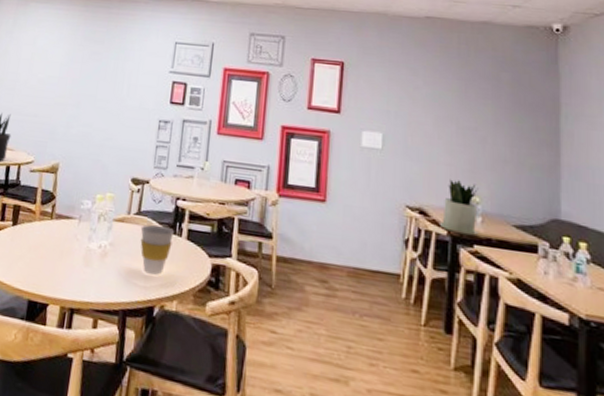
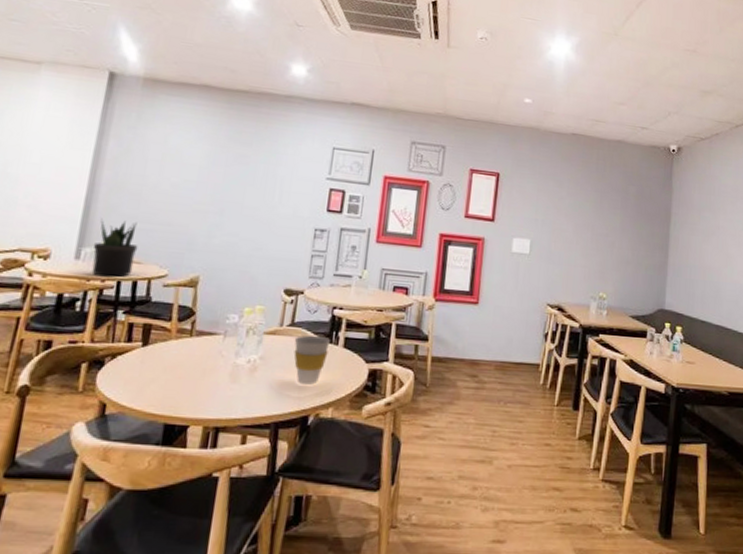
planter: present [438,179,478,237] -> none [573,279,606,327]

